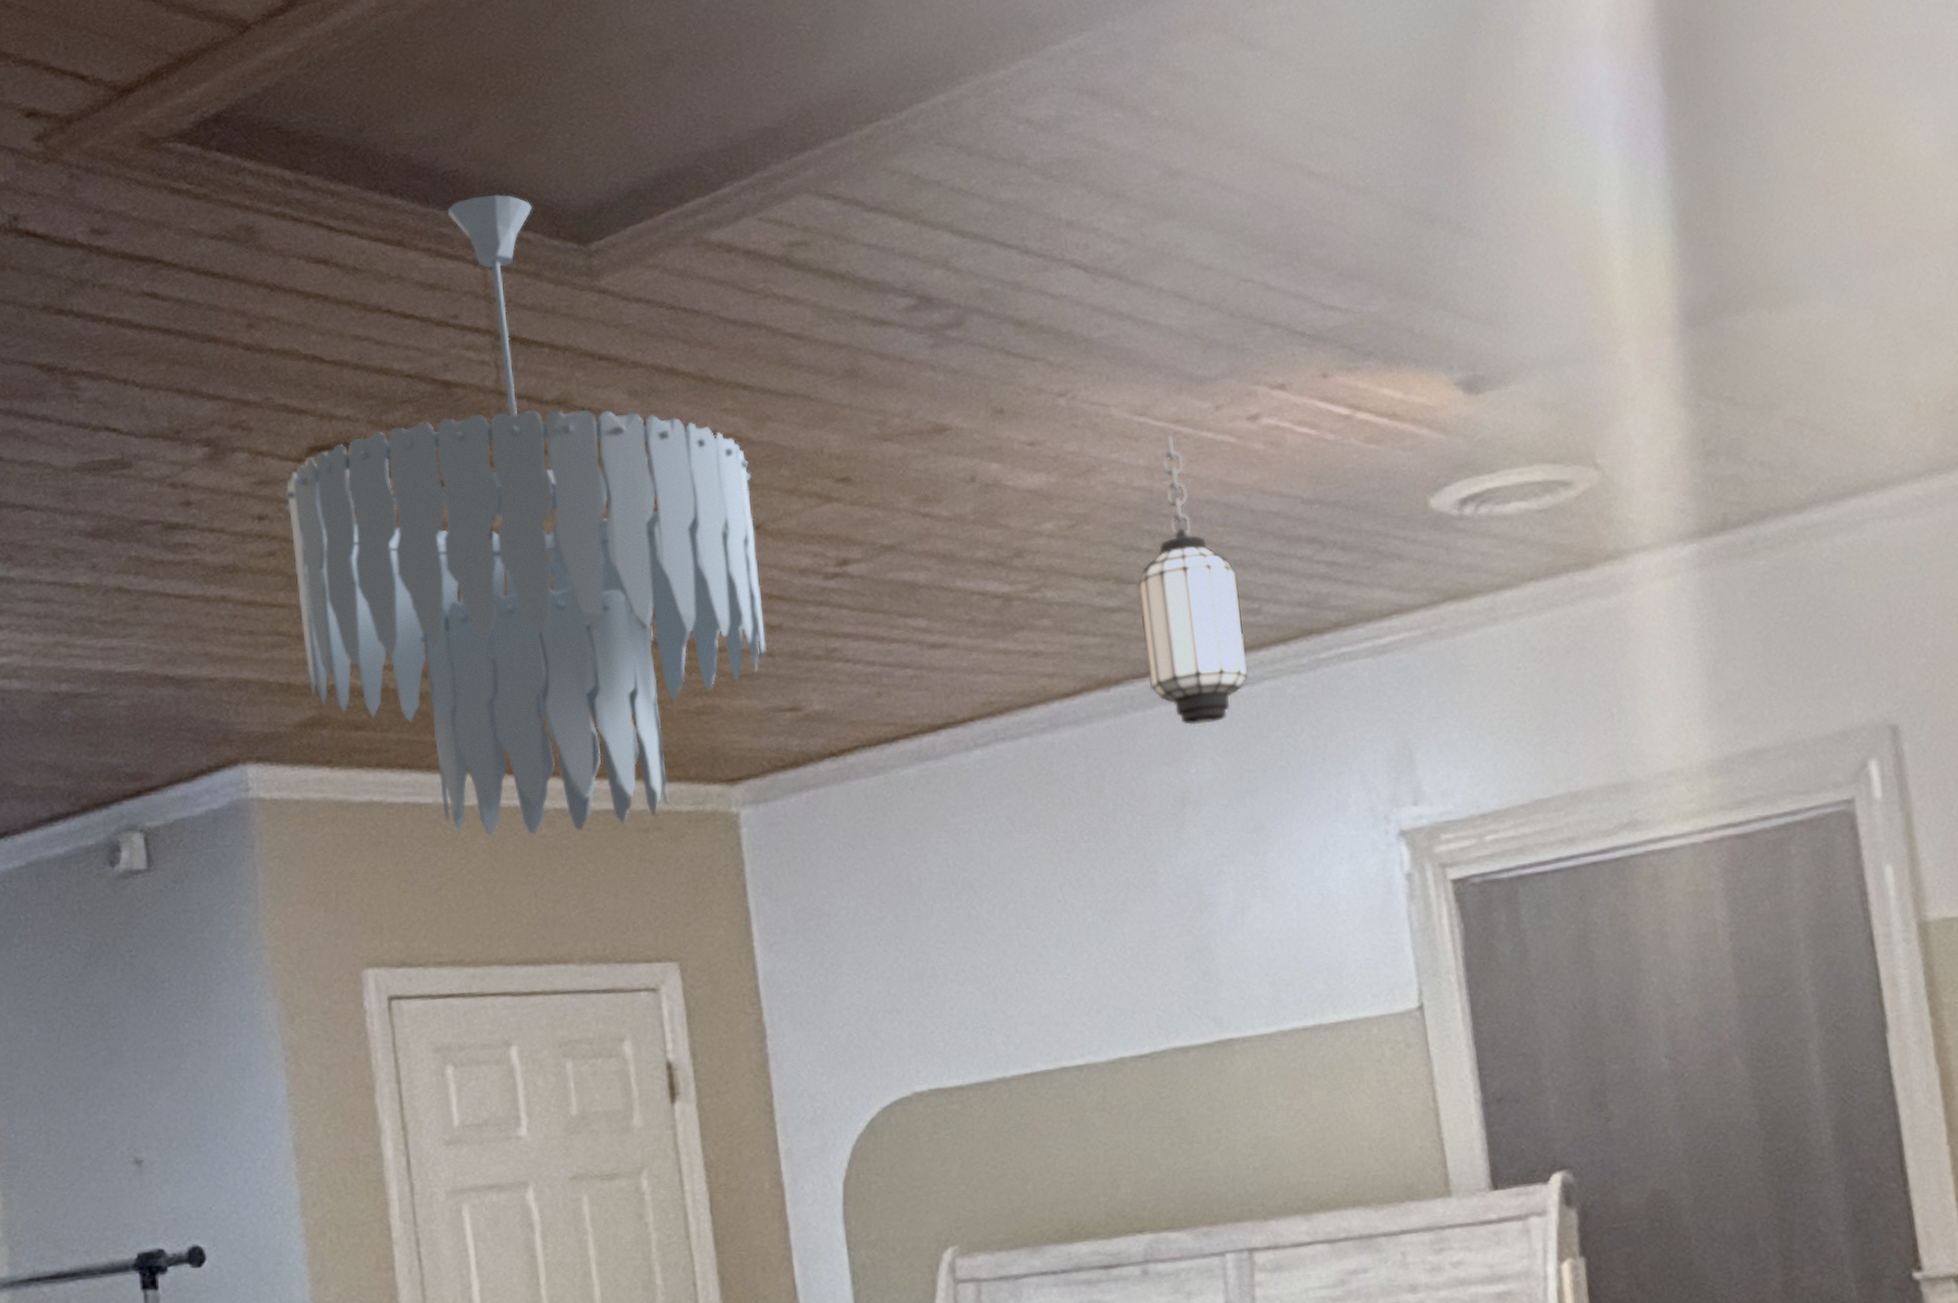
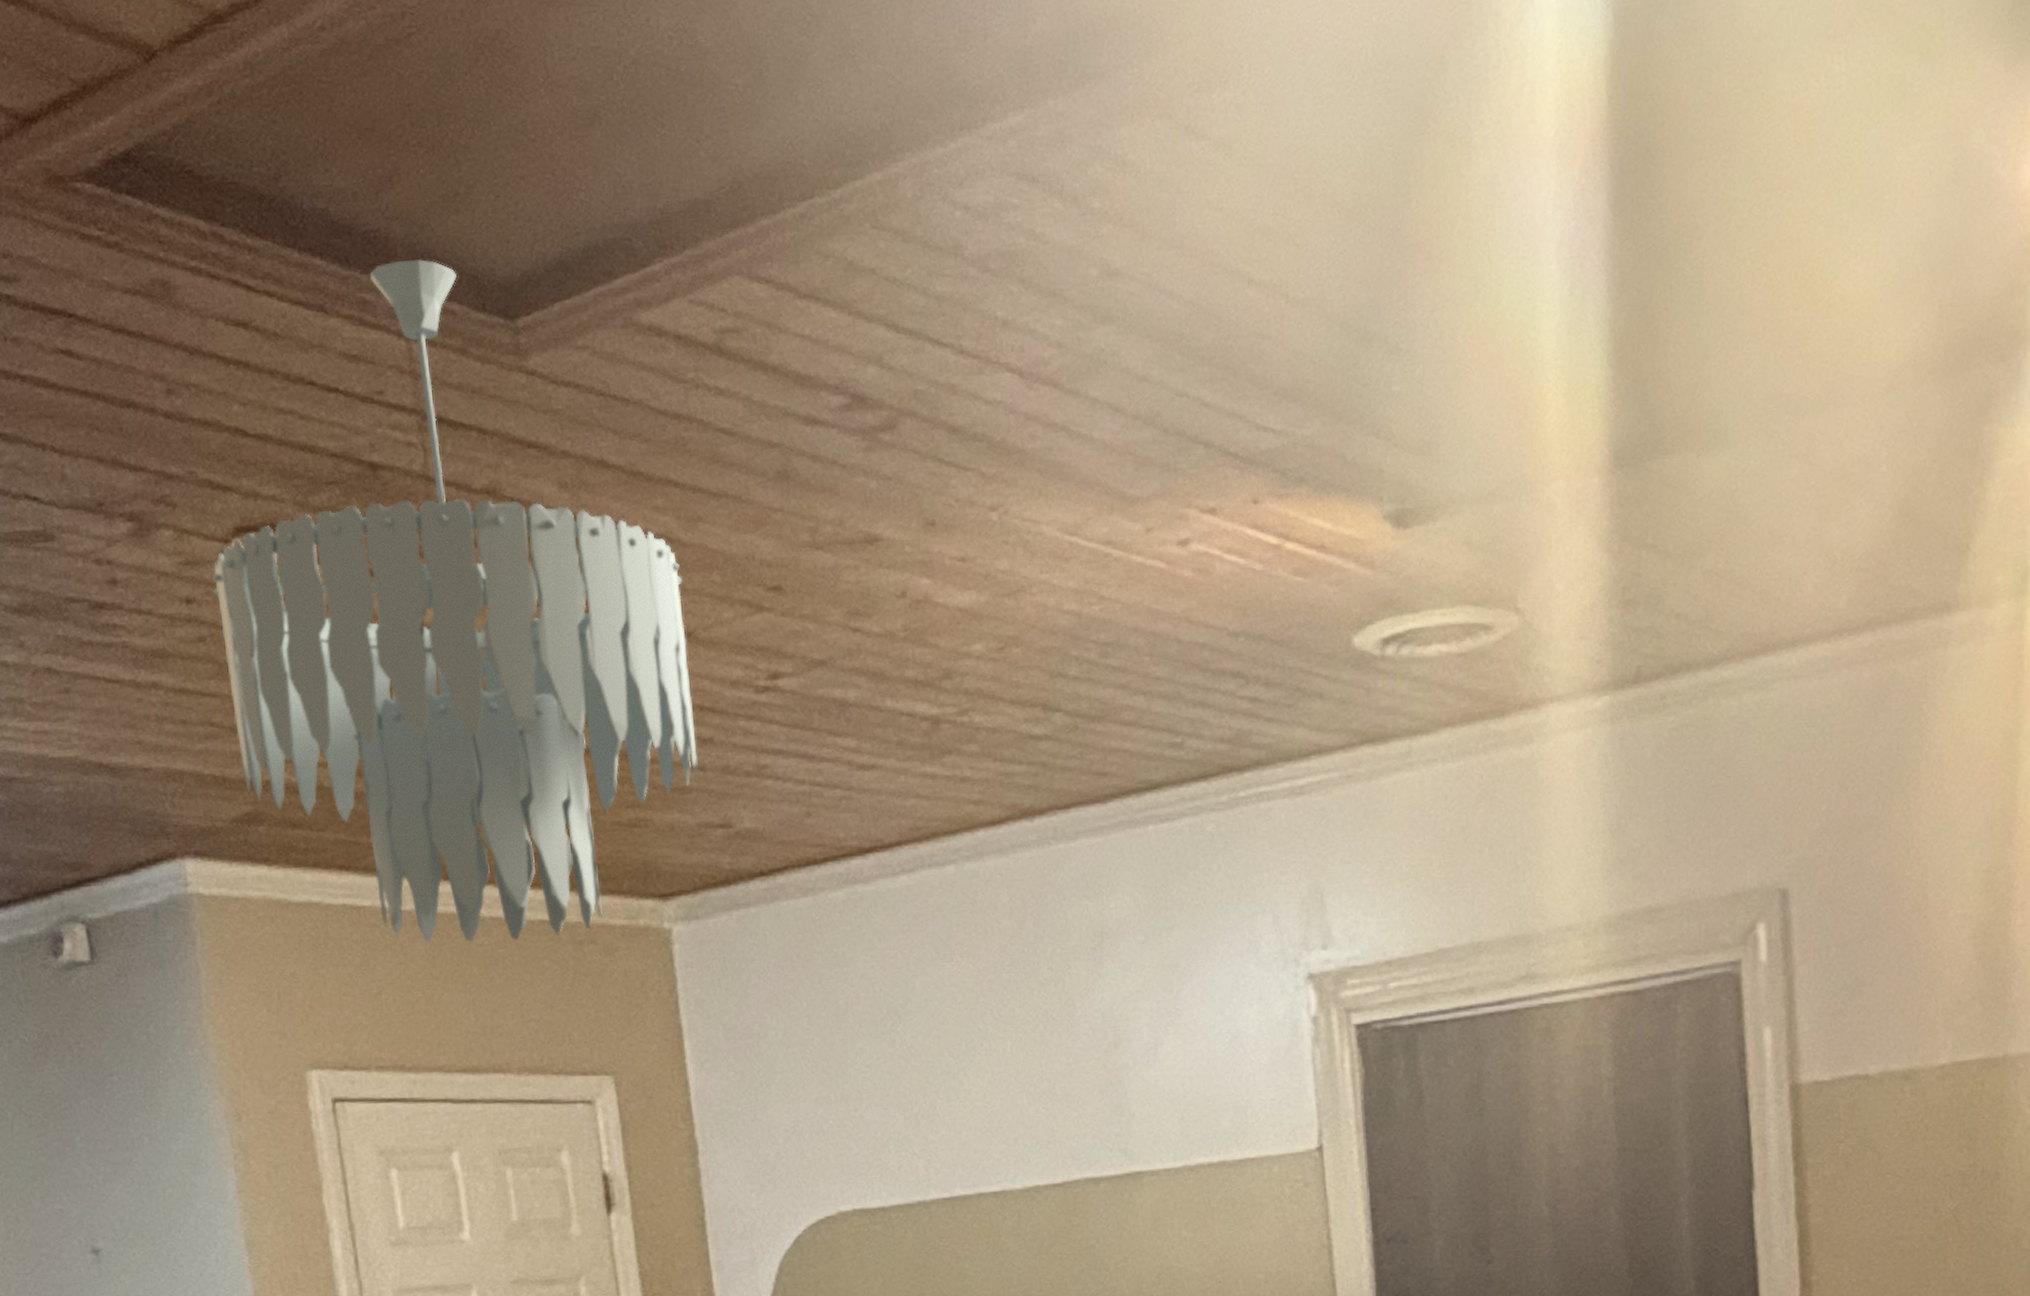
hanging lantern: present [1137,434,1248,726] -> none [1064,556,1168,860]

